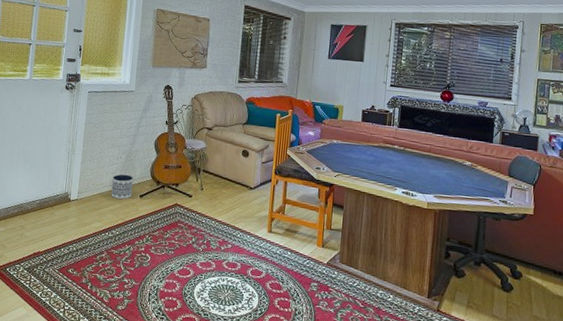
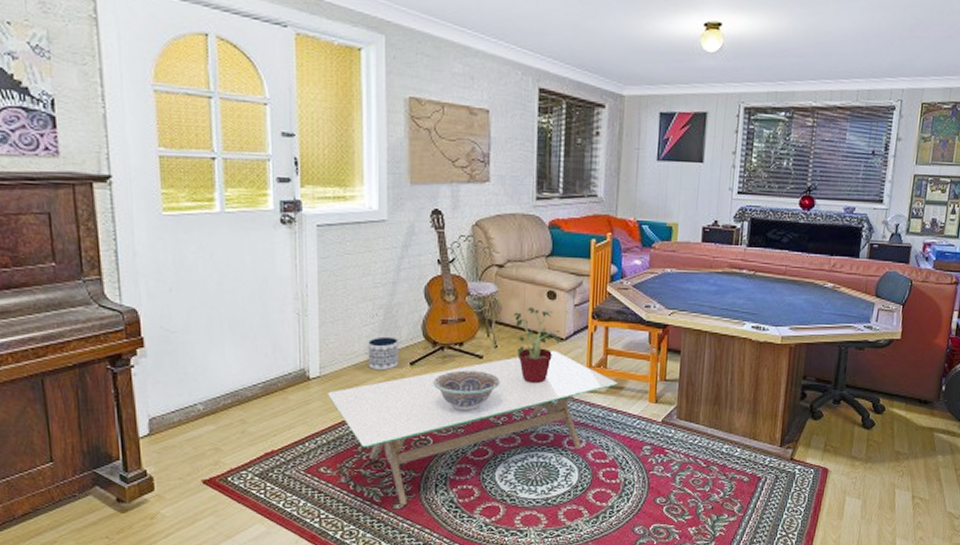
coffee table: none [81,196,293,308] -> present [328,350,618,506]
decorative bowl: none [154,204,204,237] -> present [433,370,501,411]
potted plant: none [217,161,250,222] -> present [514,306,559,384]

